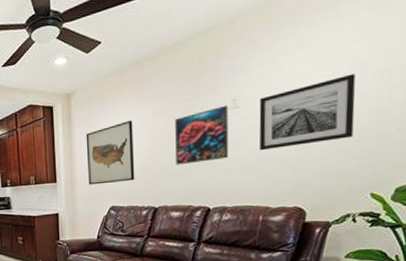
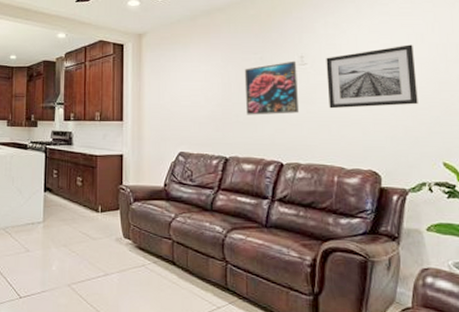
wall art: present [86,120,135,185] -> none [155,65,205,128]

